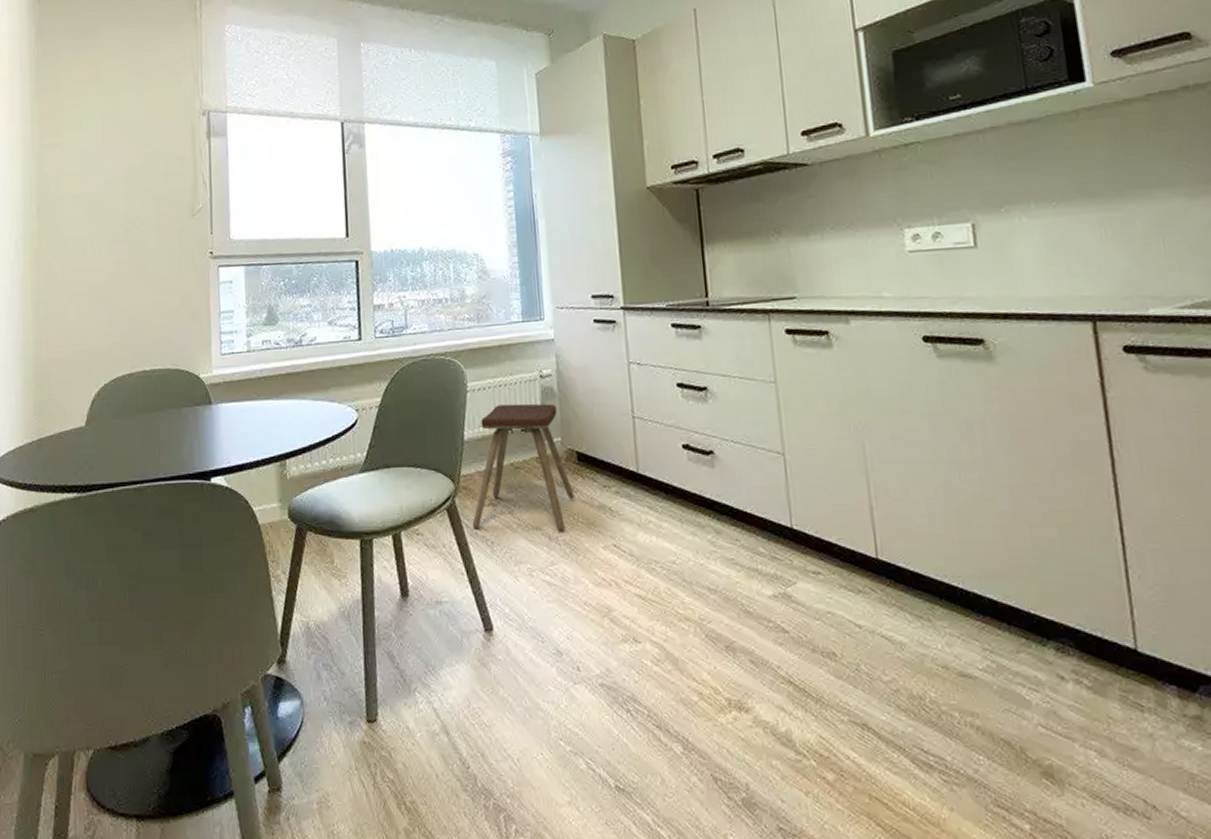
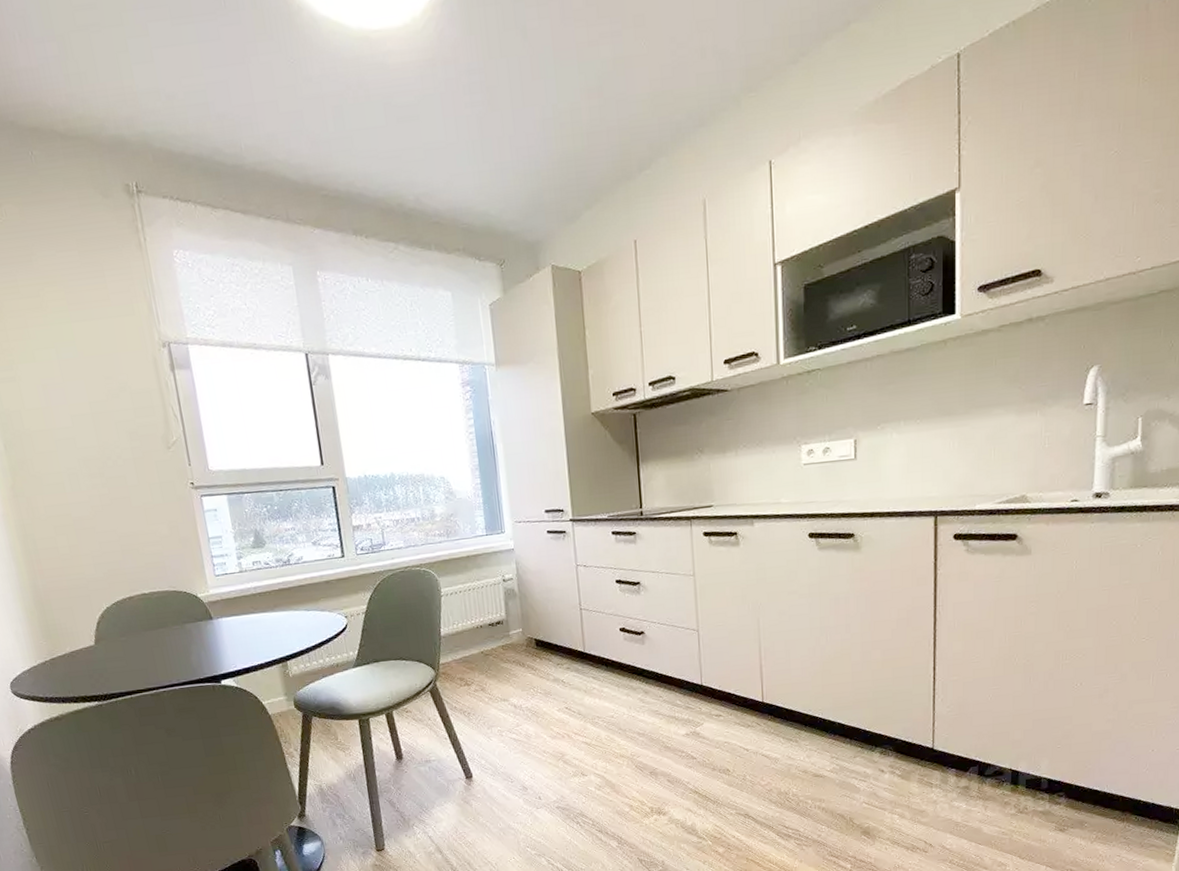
music stool: present [472,403,575,532] -> none [451,602,534,705]

